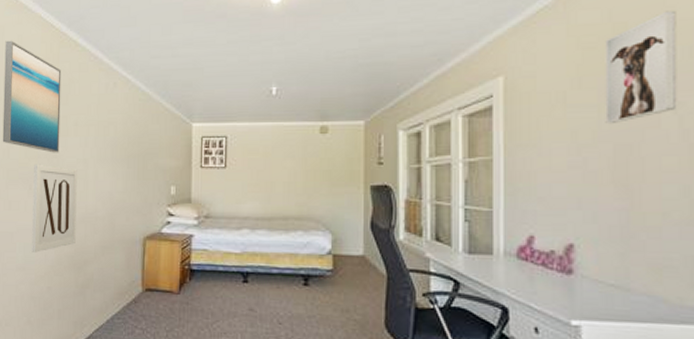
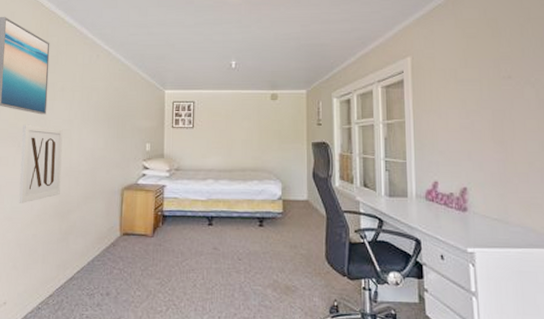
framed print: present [605,10,677,123] -> none [482,11,535,94]

